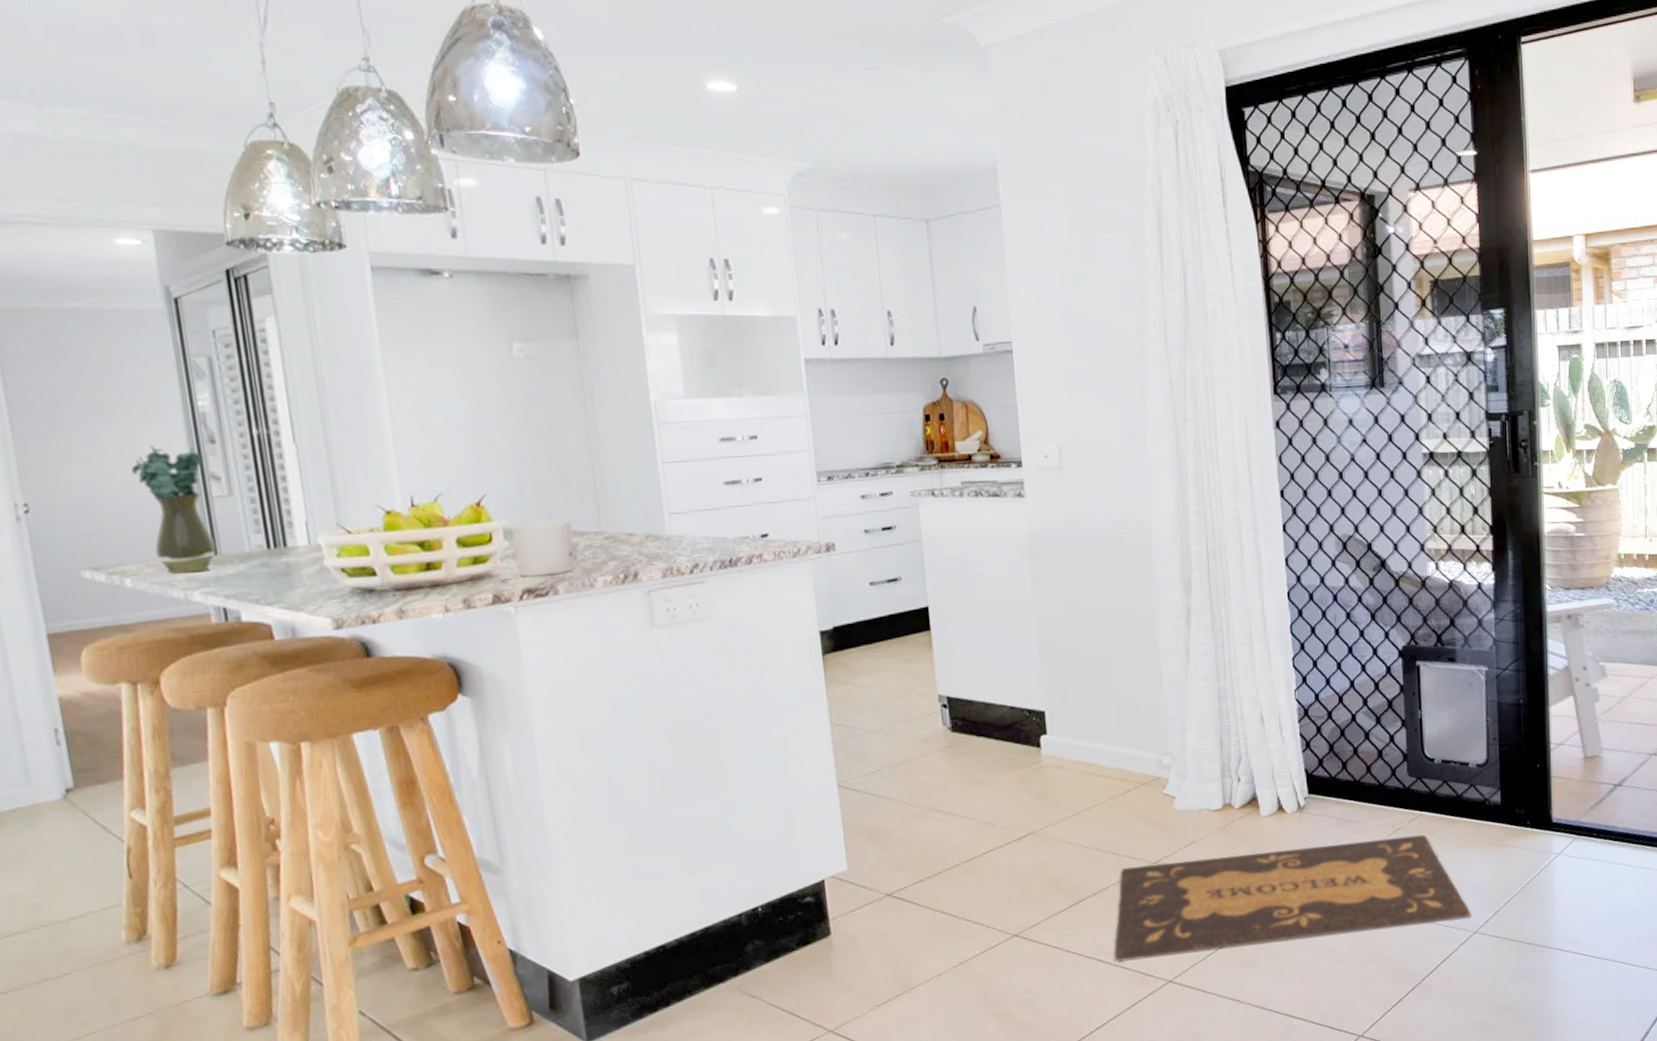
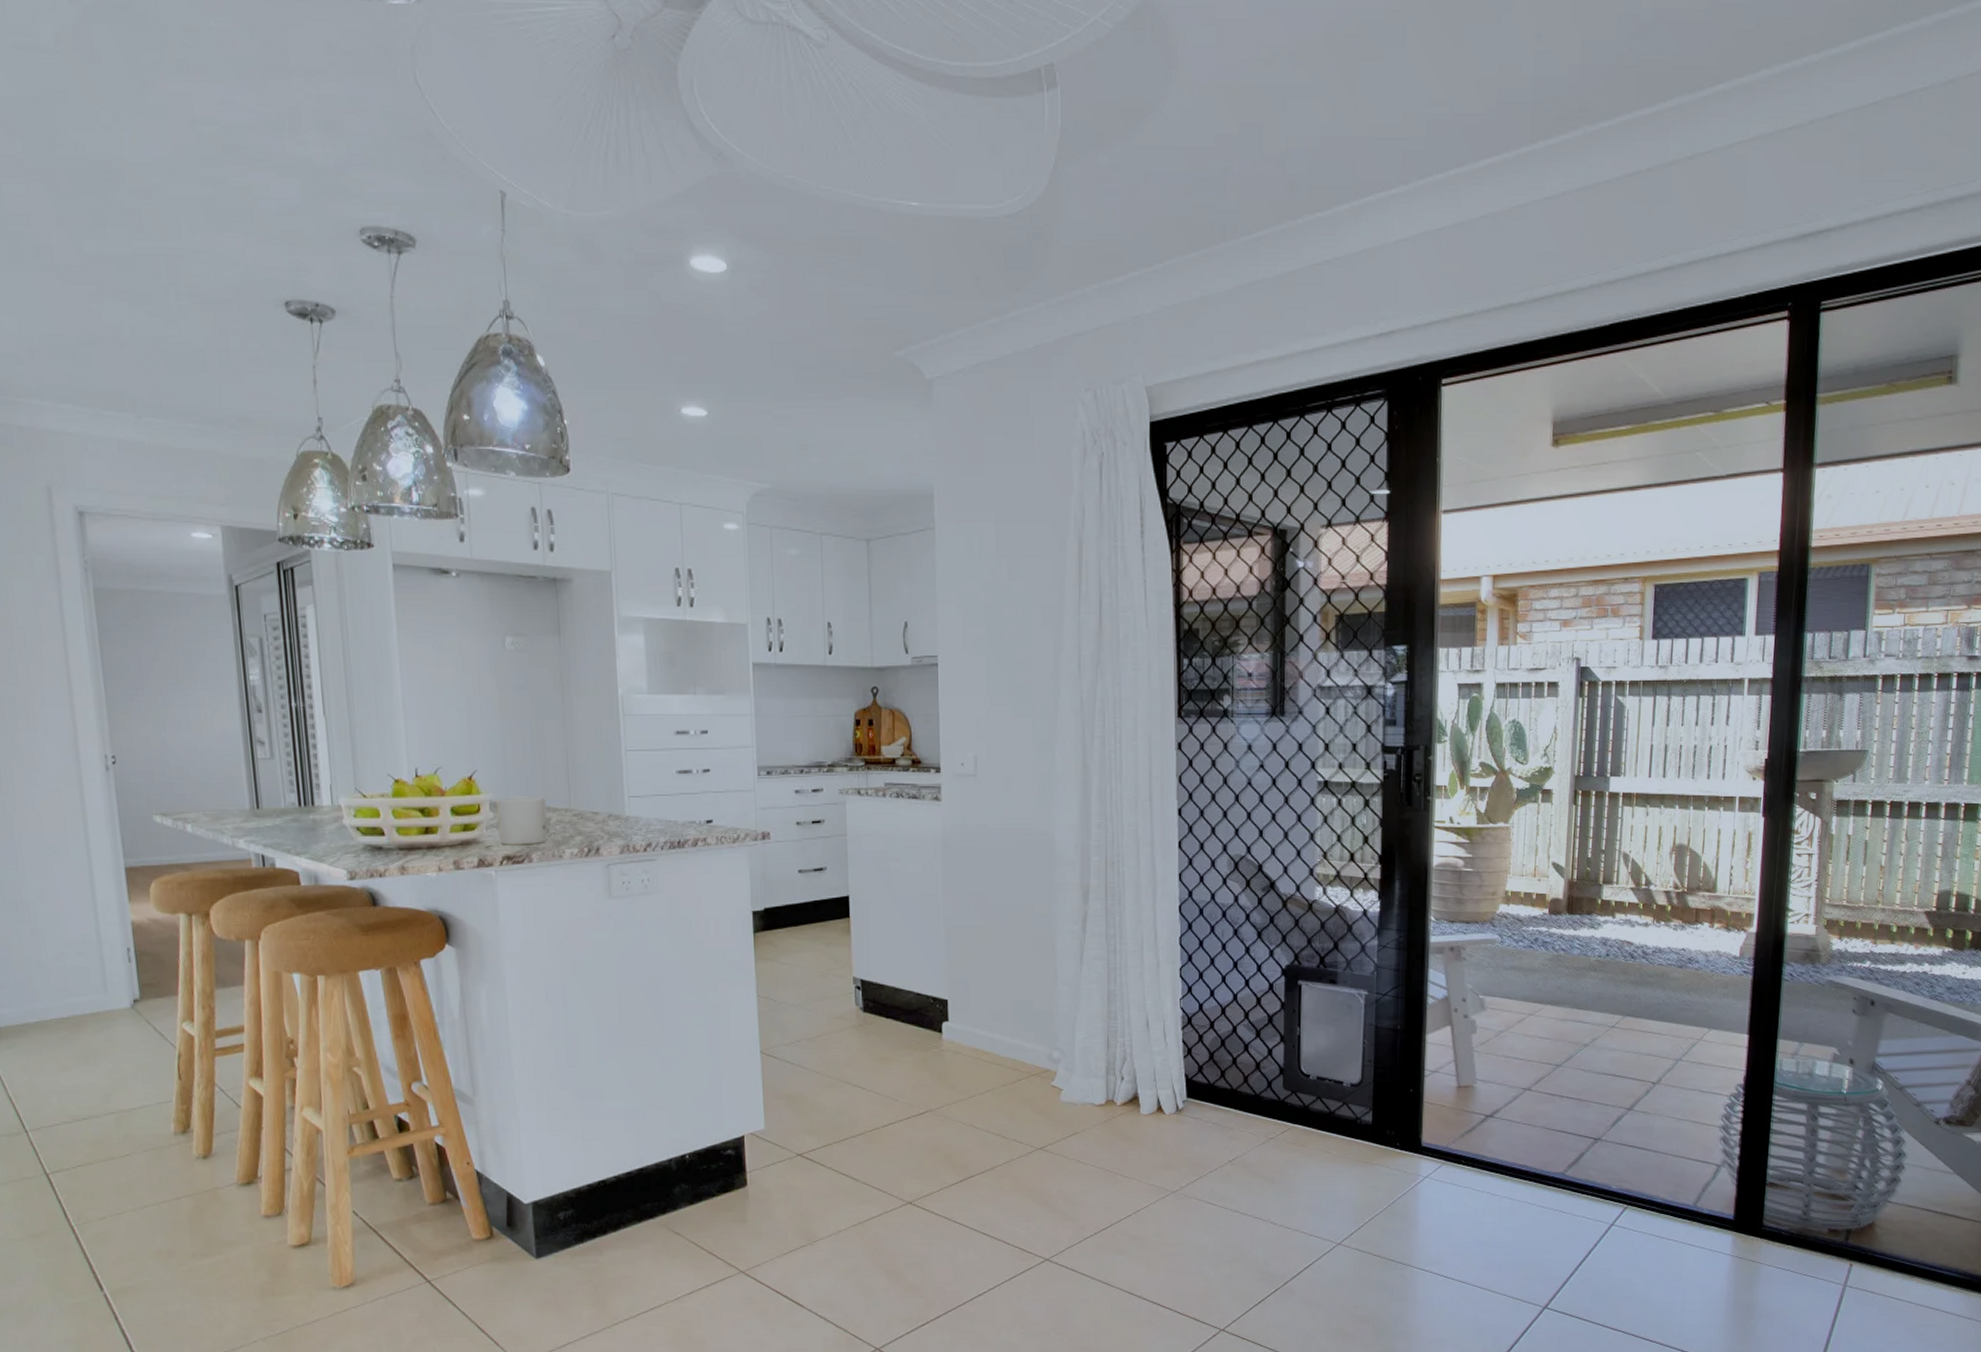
vase: present [132,444,216,574] -> none [196,711,258,823]
doormat: present [1114,834,1472,961] -> none [997,1146,1336,1236]

